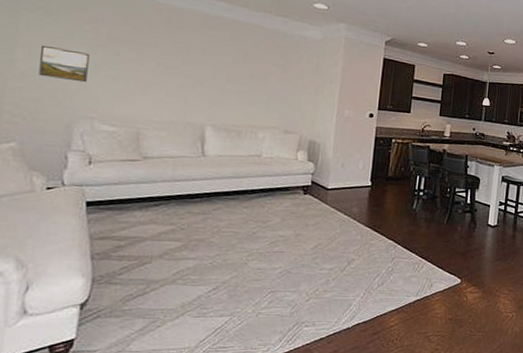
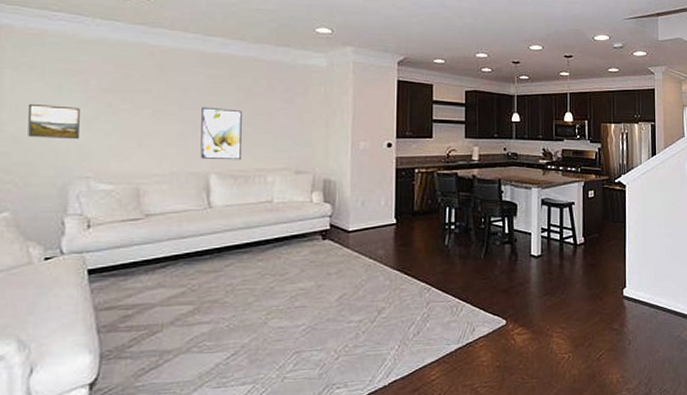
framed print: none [198,64,240,116] -> present [200,106,242,161]

